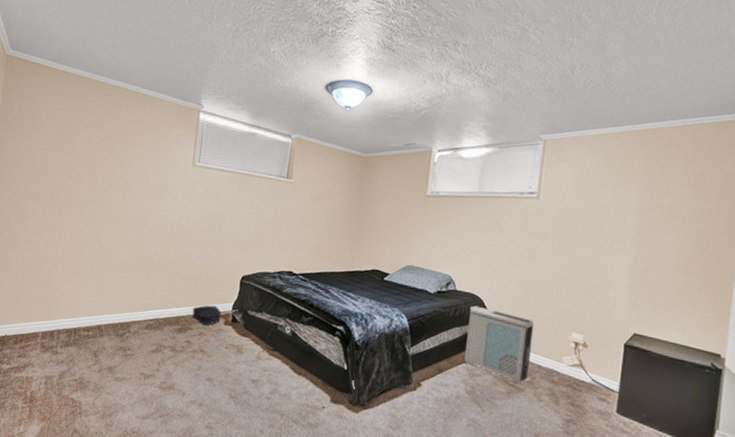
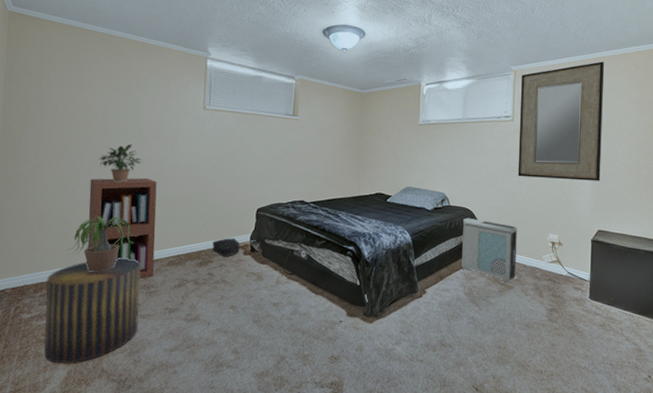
stool: none [20,316,118,420] -> present [44,258,140,363]
potted plant: none [49,270,117,329] -> present [68,215,137,272]
bookshelf: none [68,231,141,340] -> present [87,178,157,278]
potted plant: none [84,198,127,238] -> present [98,144,142,182]
home mirror: none [539,133,658,276] -> present [517,61,605,181]

